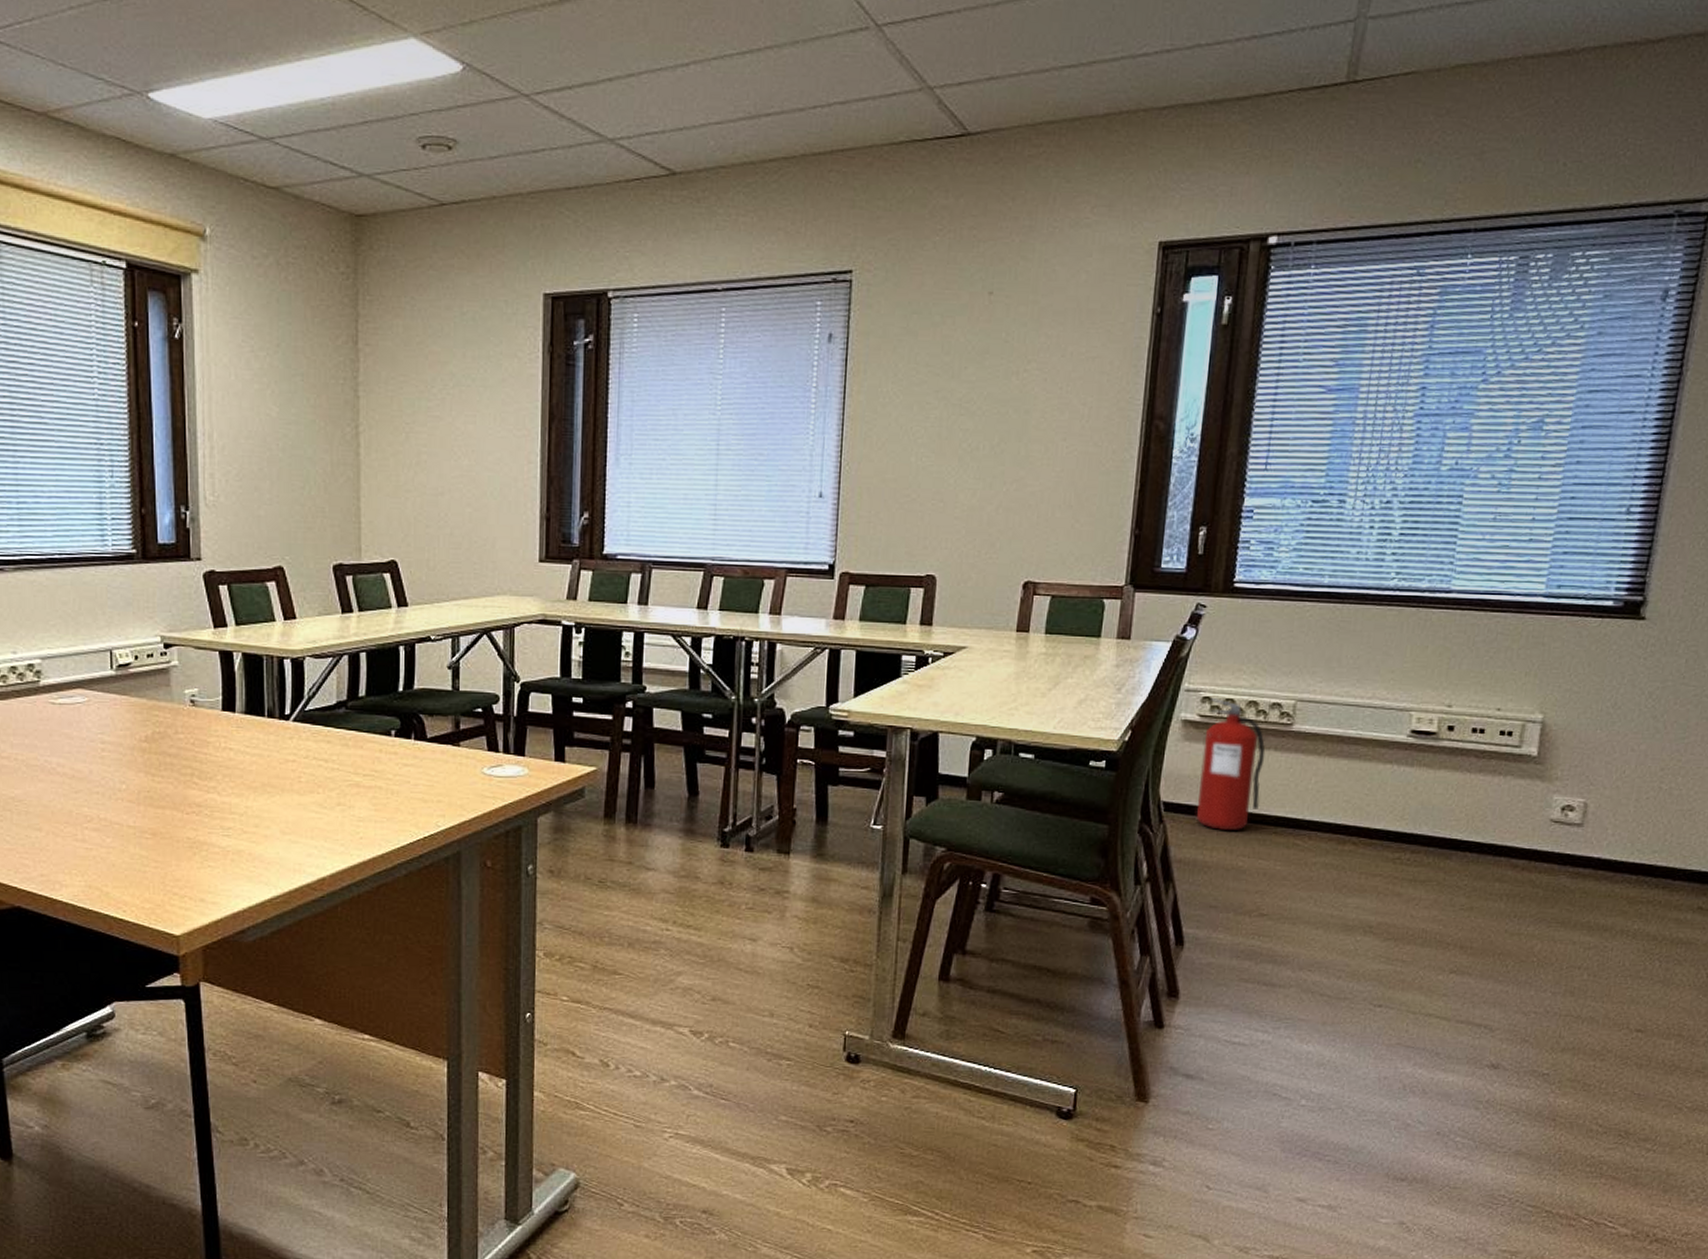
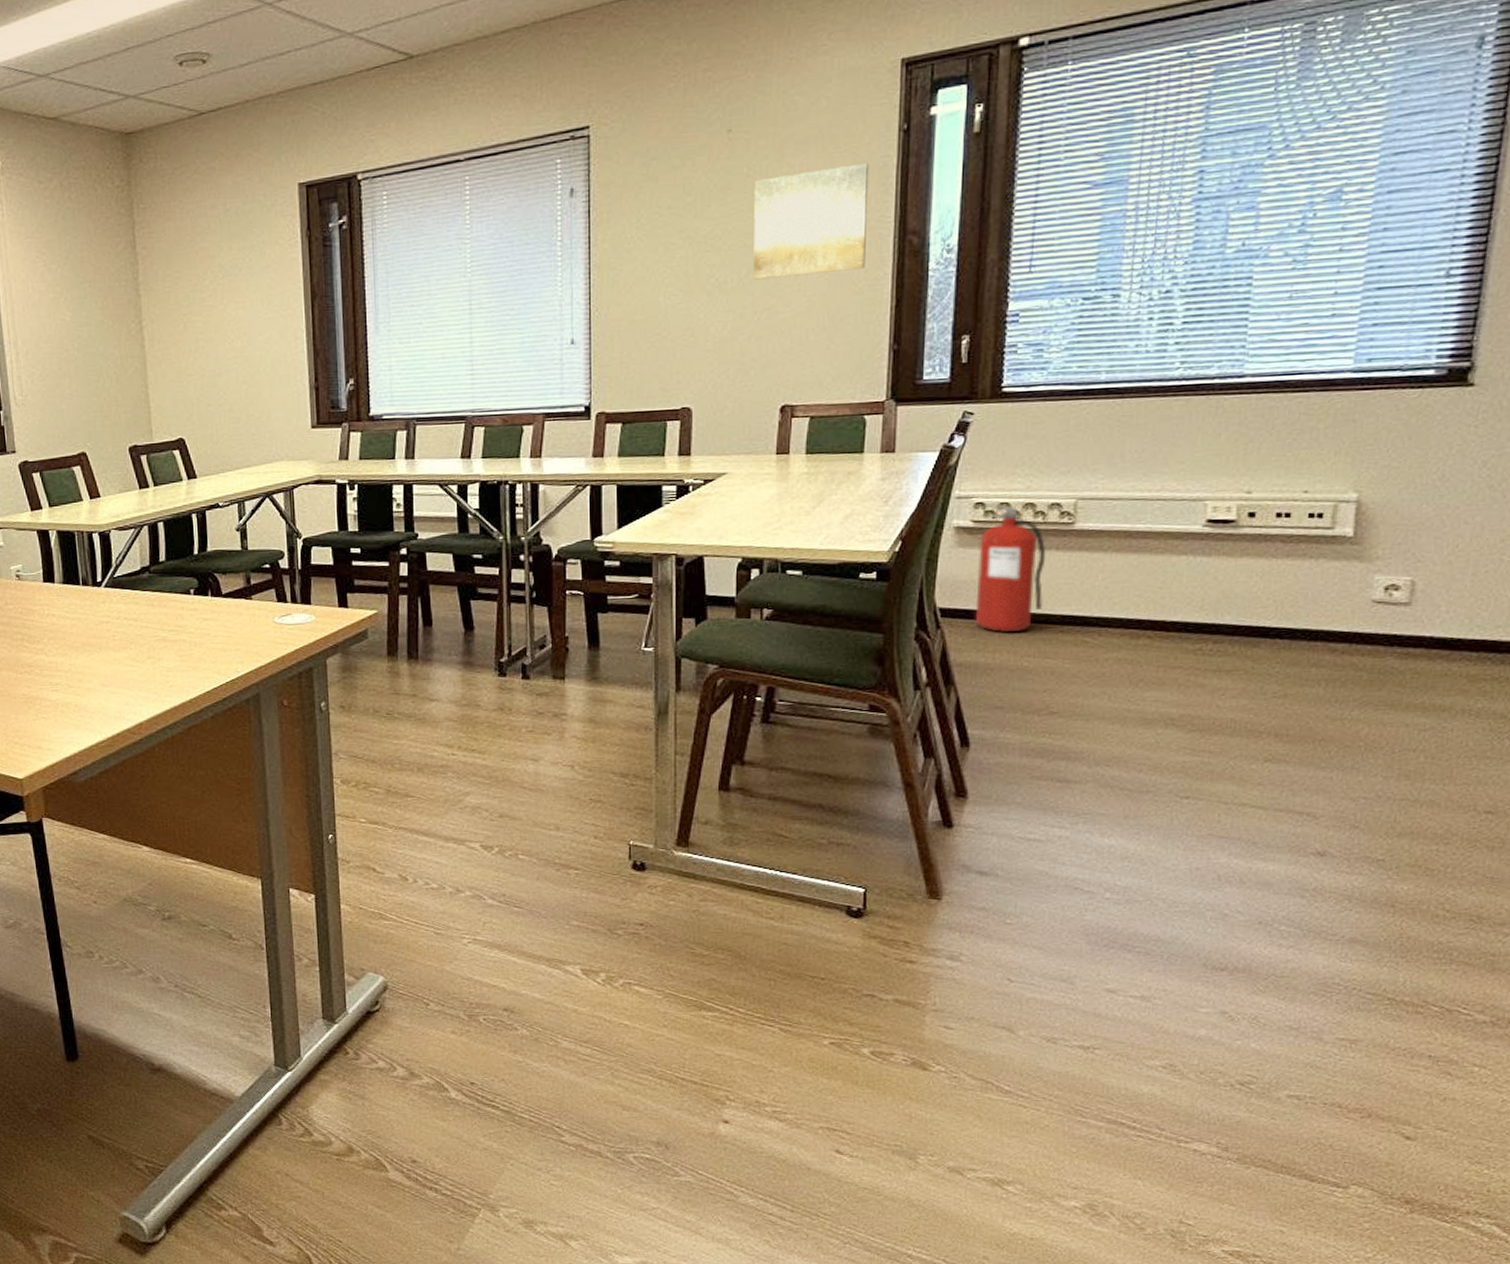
wall art: none [1005,342,1123,450] -> present [753,163,869,280]

